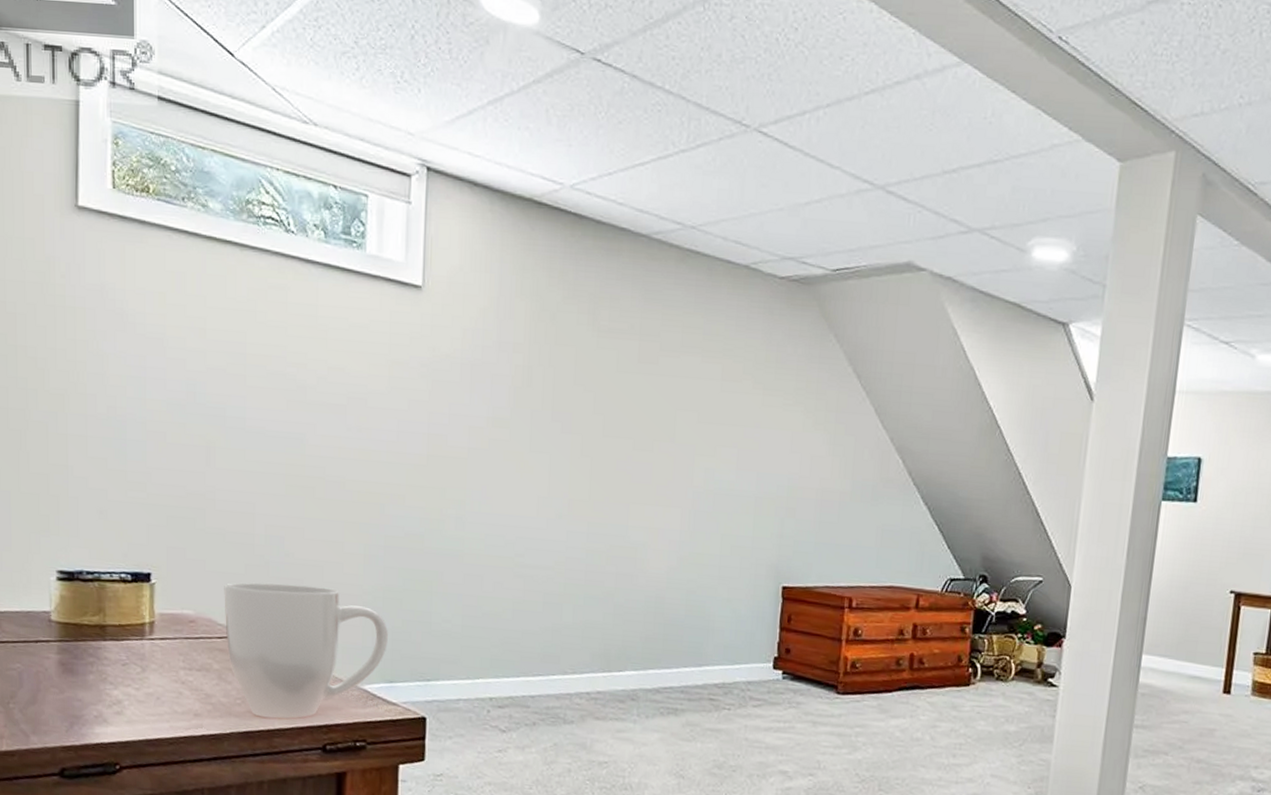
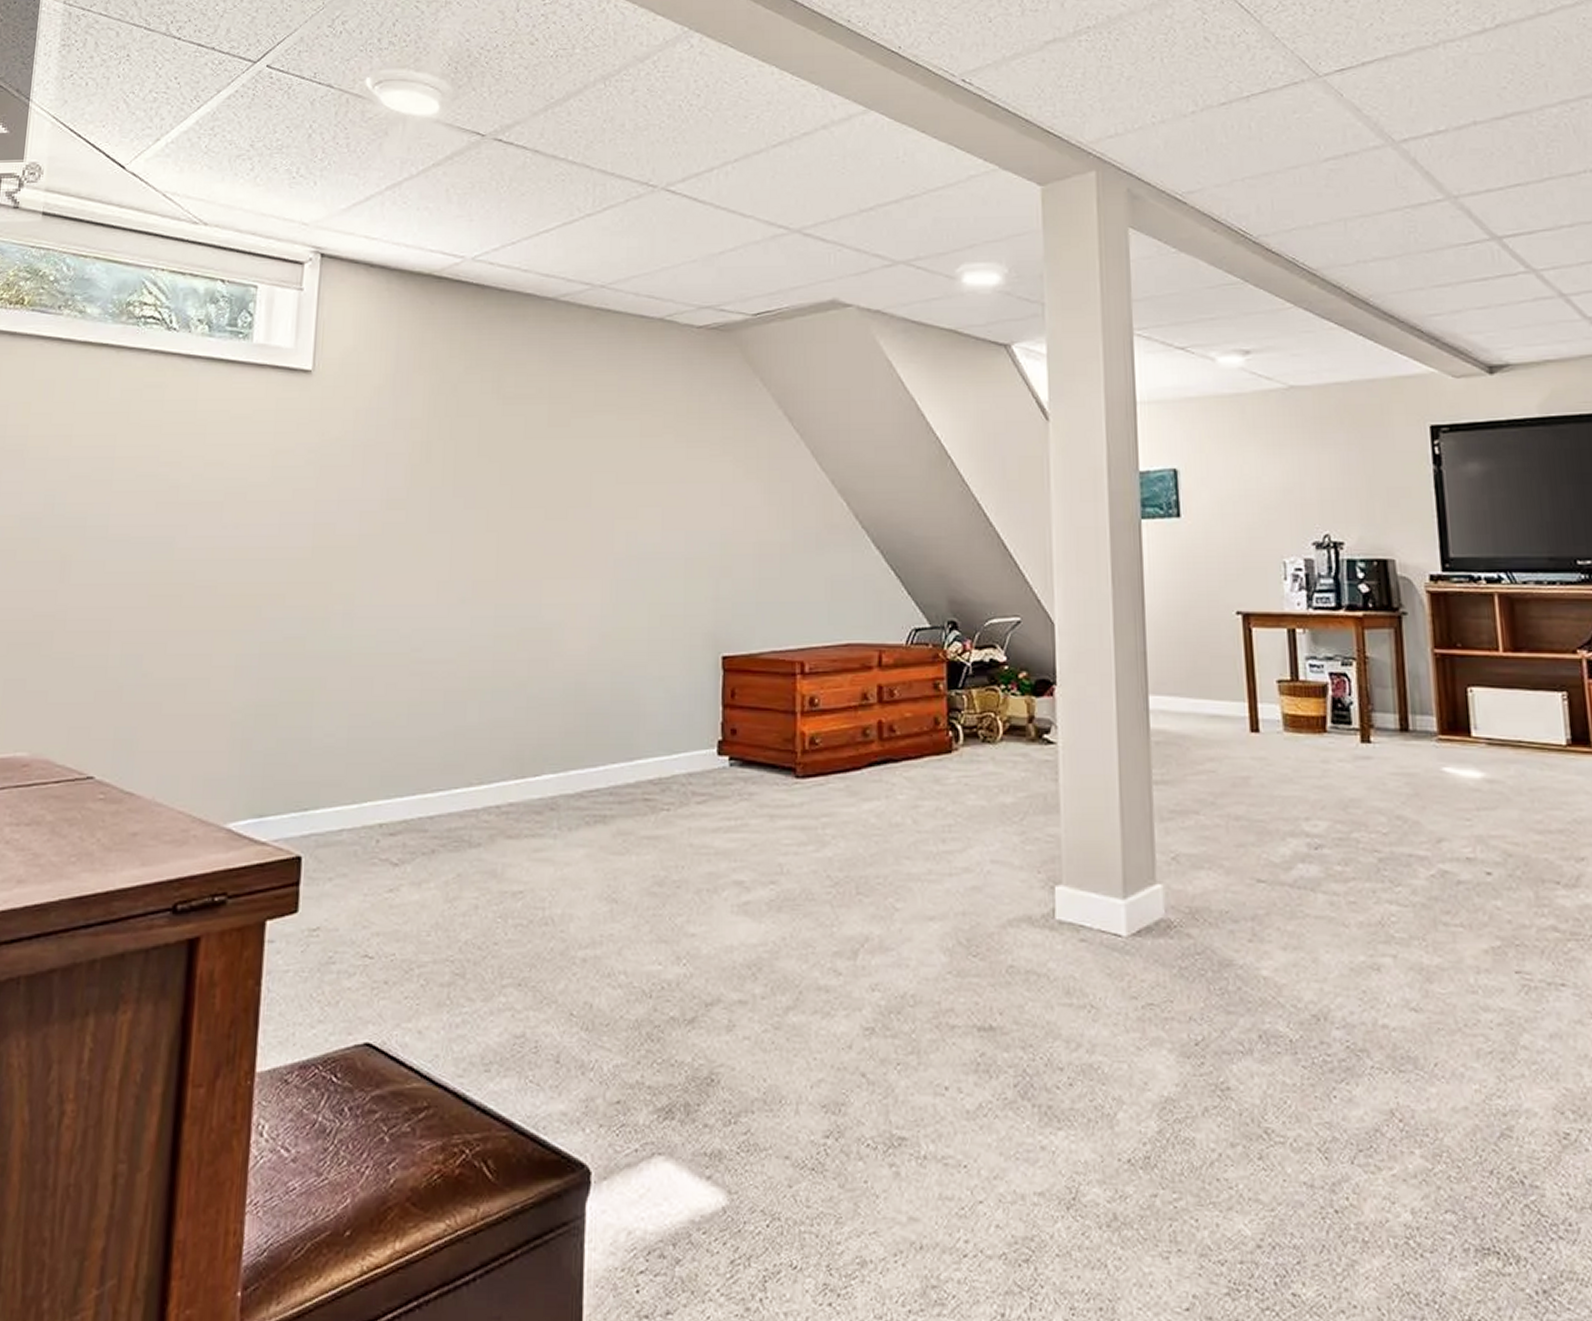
mug: present [224,582,388,719] -> none [64,709,259,876]

